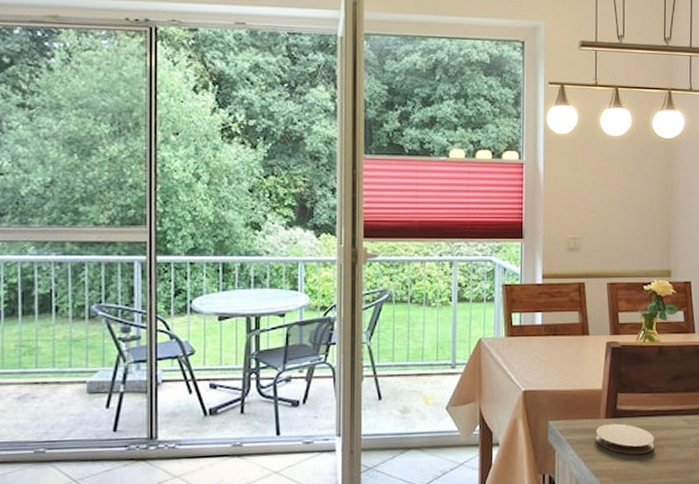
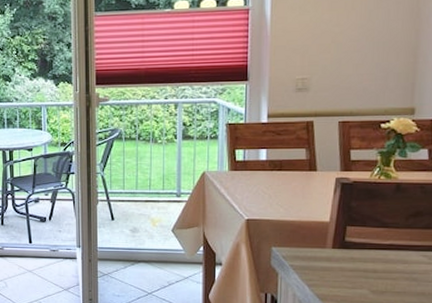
coaster: present [596,423,655,455] -> none [322,253,388,284]

